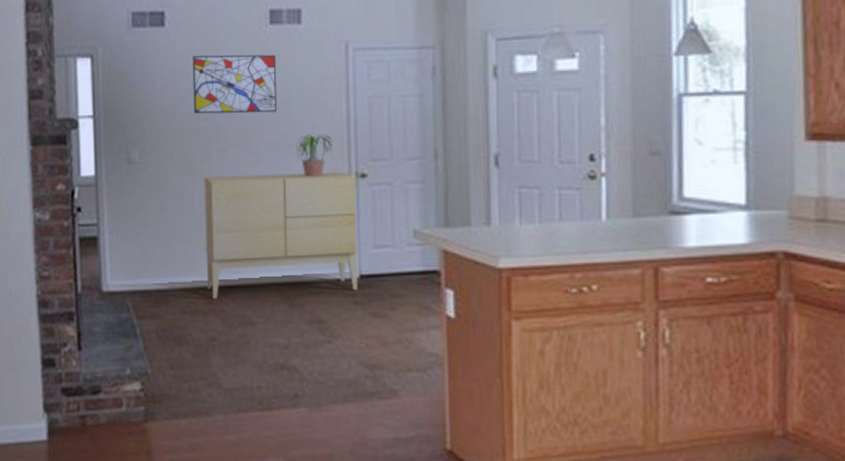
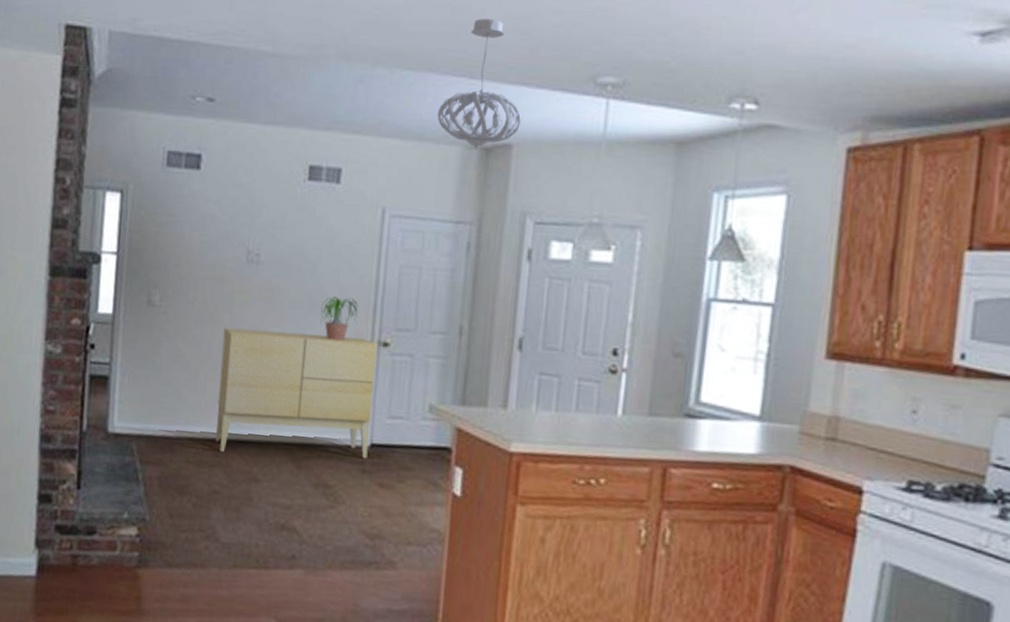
wall art: present [192,54,278,114] -> none [220,202,311,270]

